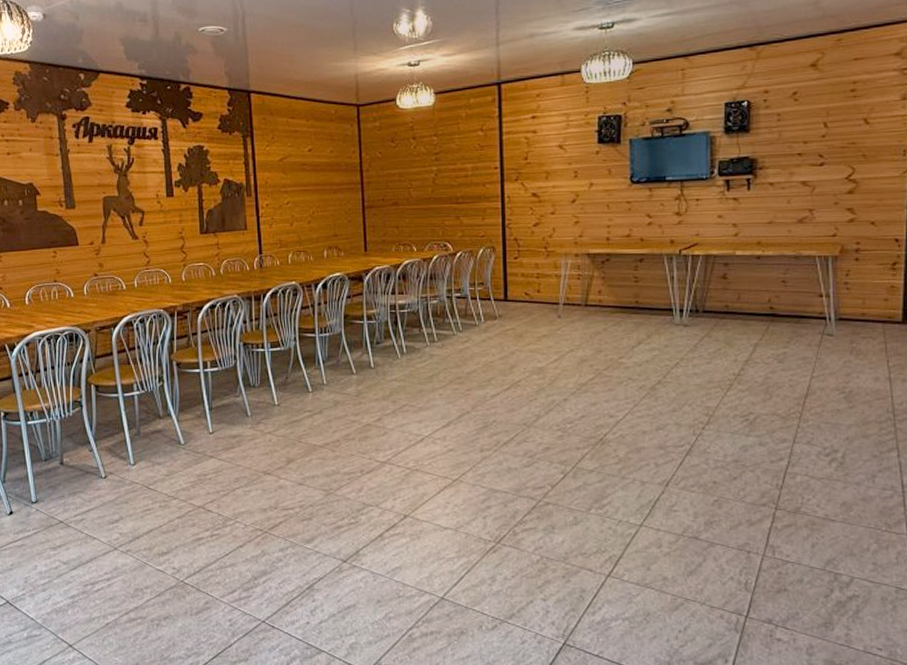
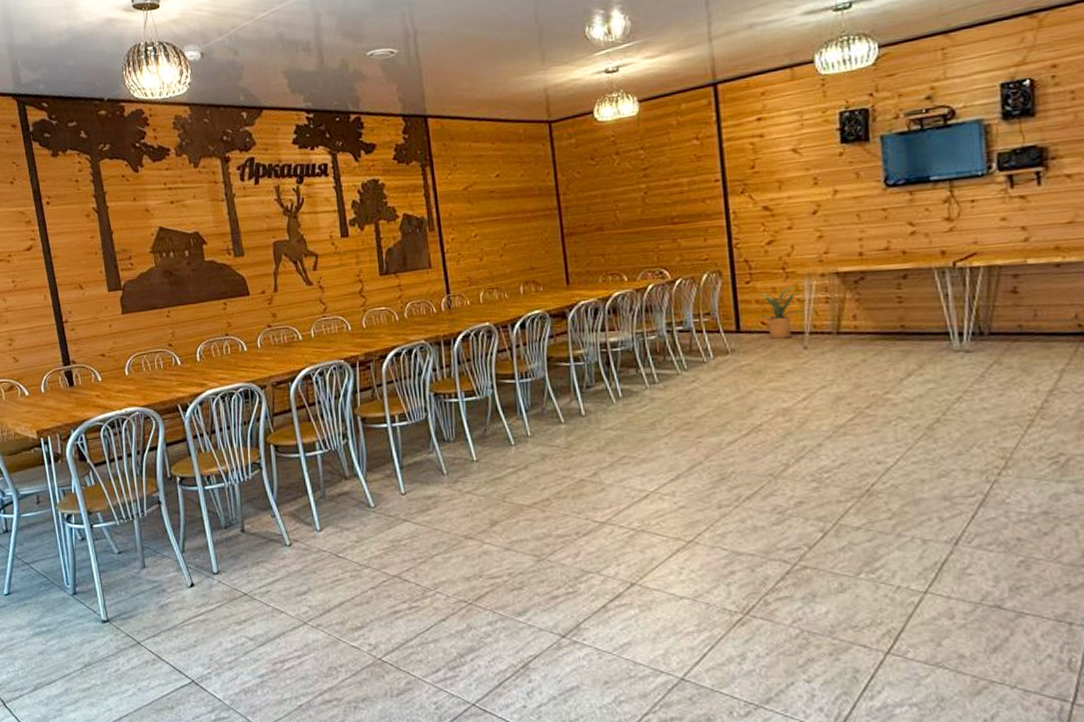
house plant: none [518,262,560,308] -> present [751,285,805,339]

